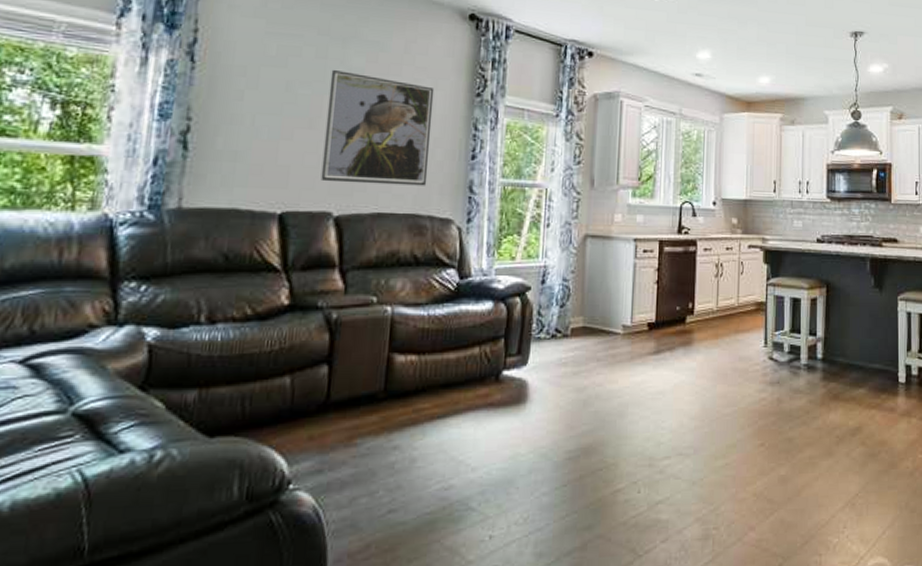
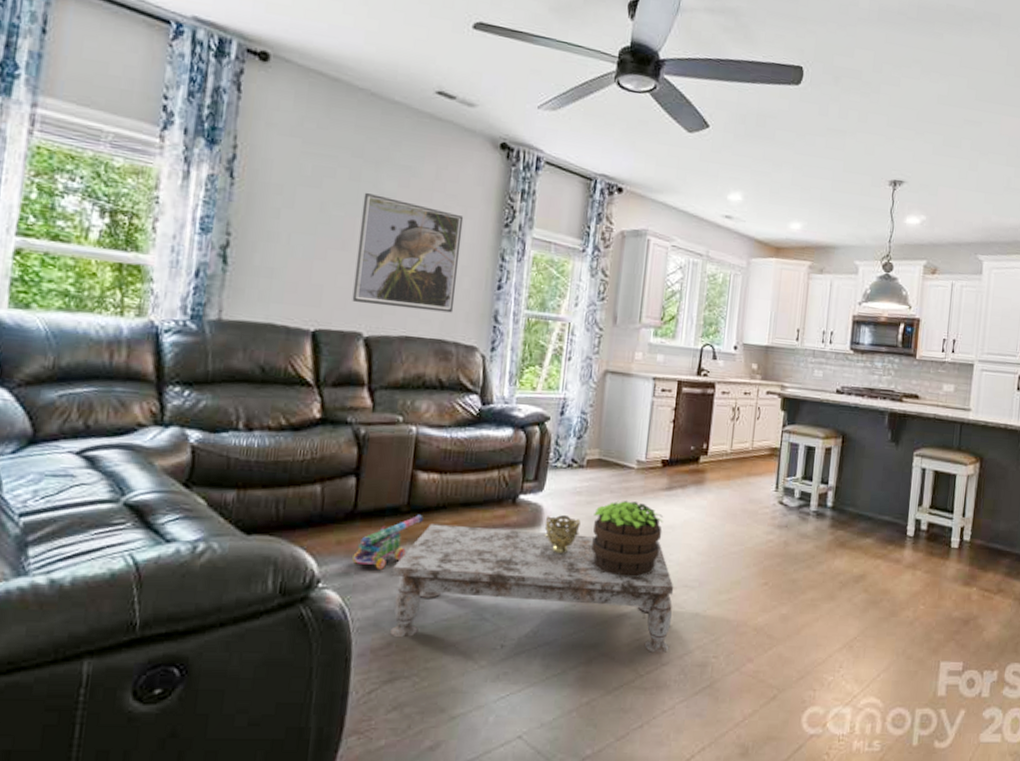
toy cannon: none [326,400,401,464] -> present [352,514,423,570]
coffee table: none [369,408,669,538] -> present [390,523,674,654]
decorative bowl: none [530,389,568,432] -> present [544,515,581,555]
potted plant: none [581,367,653,450] -> present [591,500,664,577]

